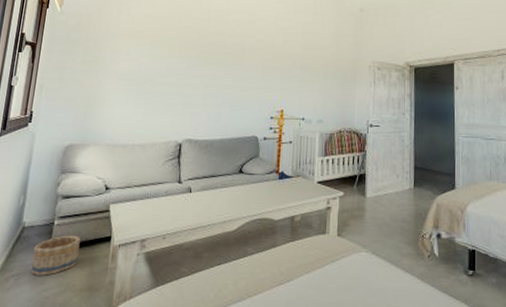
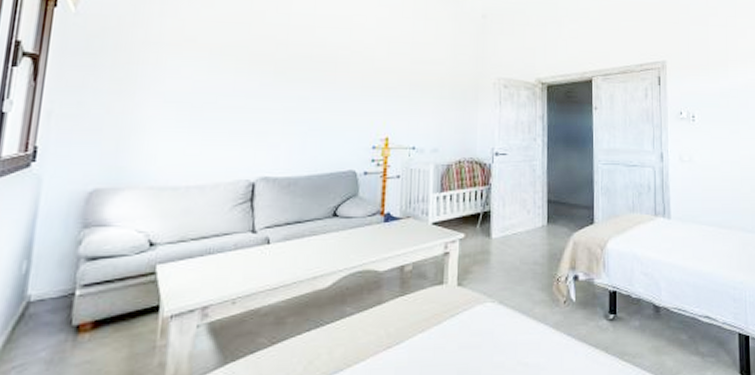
basket: present [31,235,81,276] -> none [42,308,115,364]

